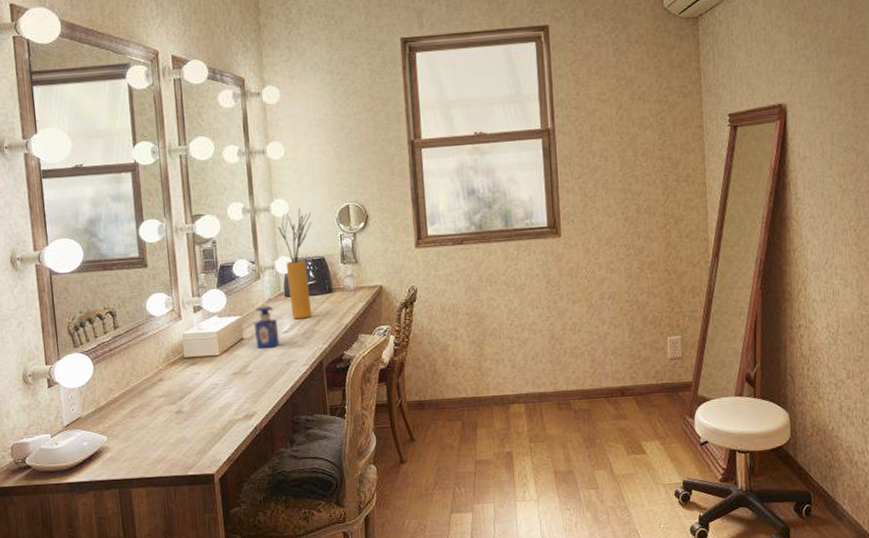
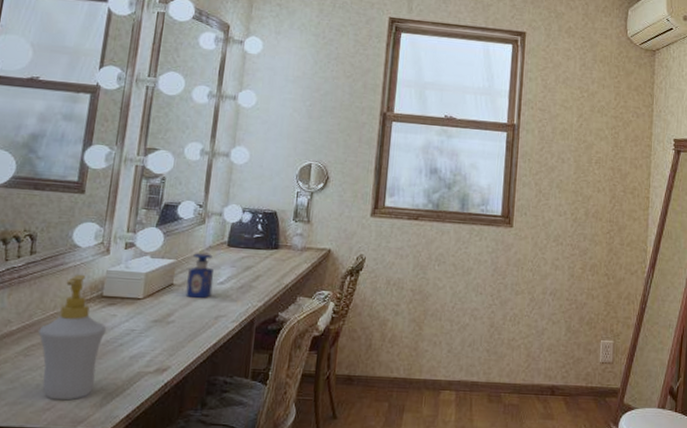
soap bottle: none [137,340,195,452] -> present [38,274,107,401]
vase: present [278,208,312,320] -> none [231,159,272,273]

